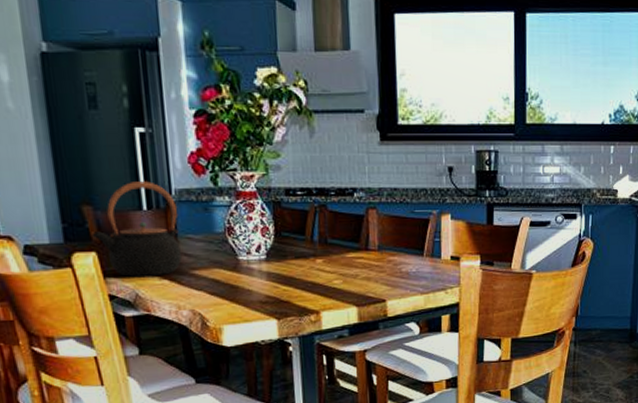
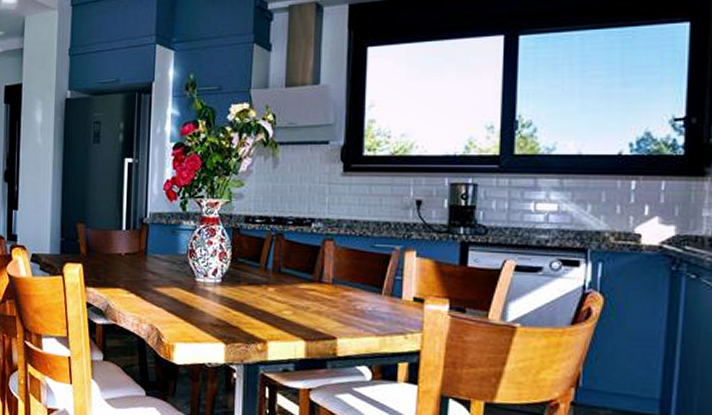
teapot: present [91,181,182,277] -> none [81,205,149,290]

